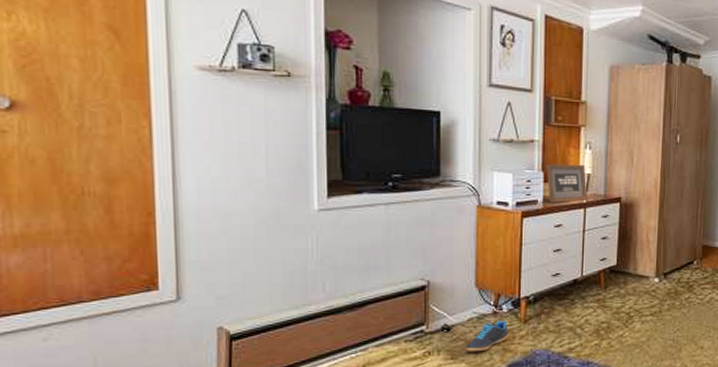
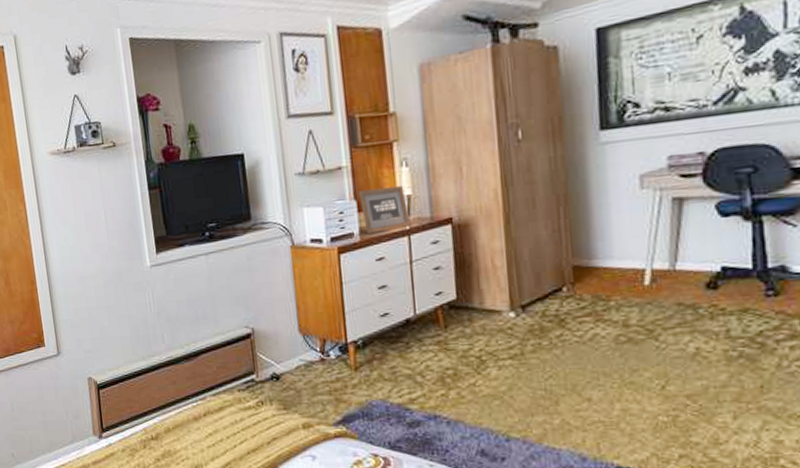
athletic shoe: present [466,320,508,352] -> none [297,368,339,403]

